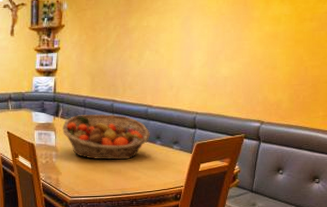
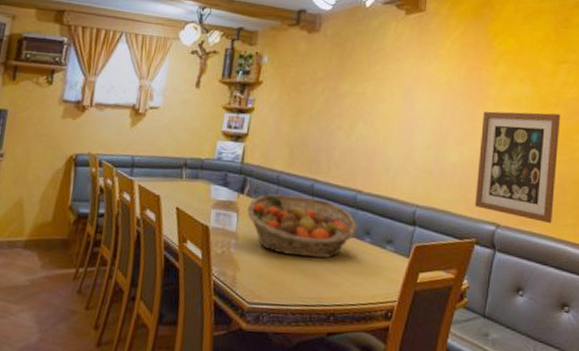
wall art: none [243,27,315,116] -> present [474,111,560,223]

